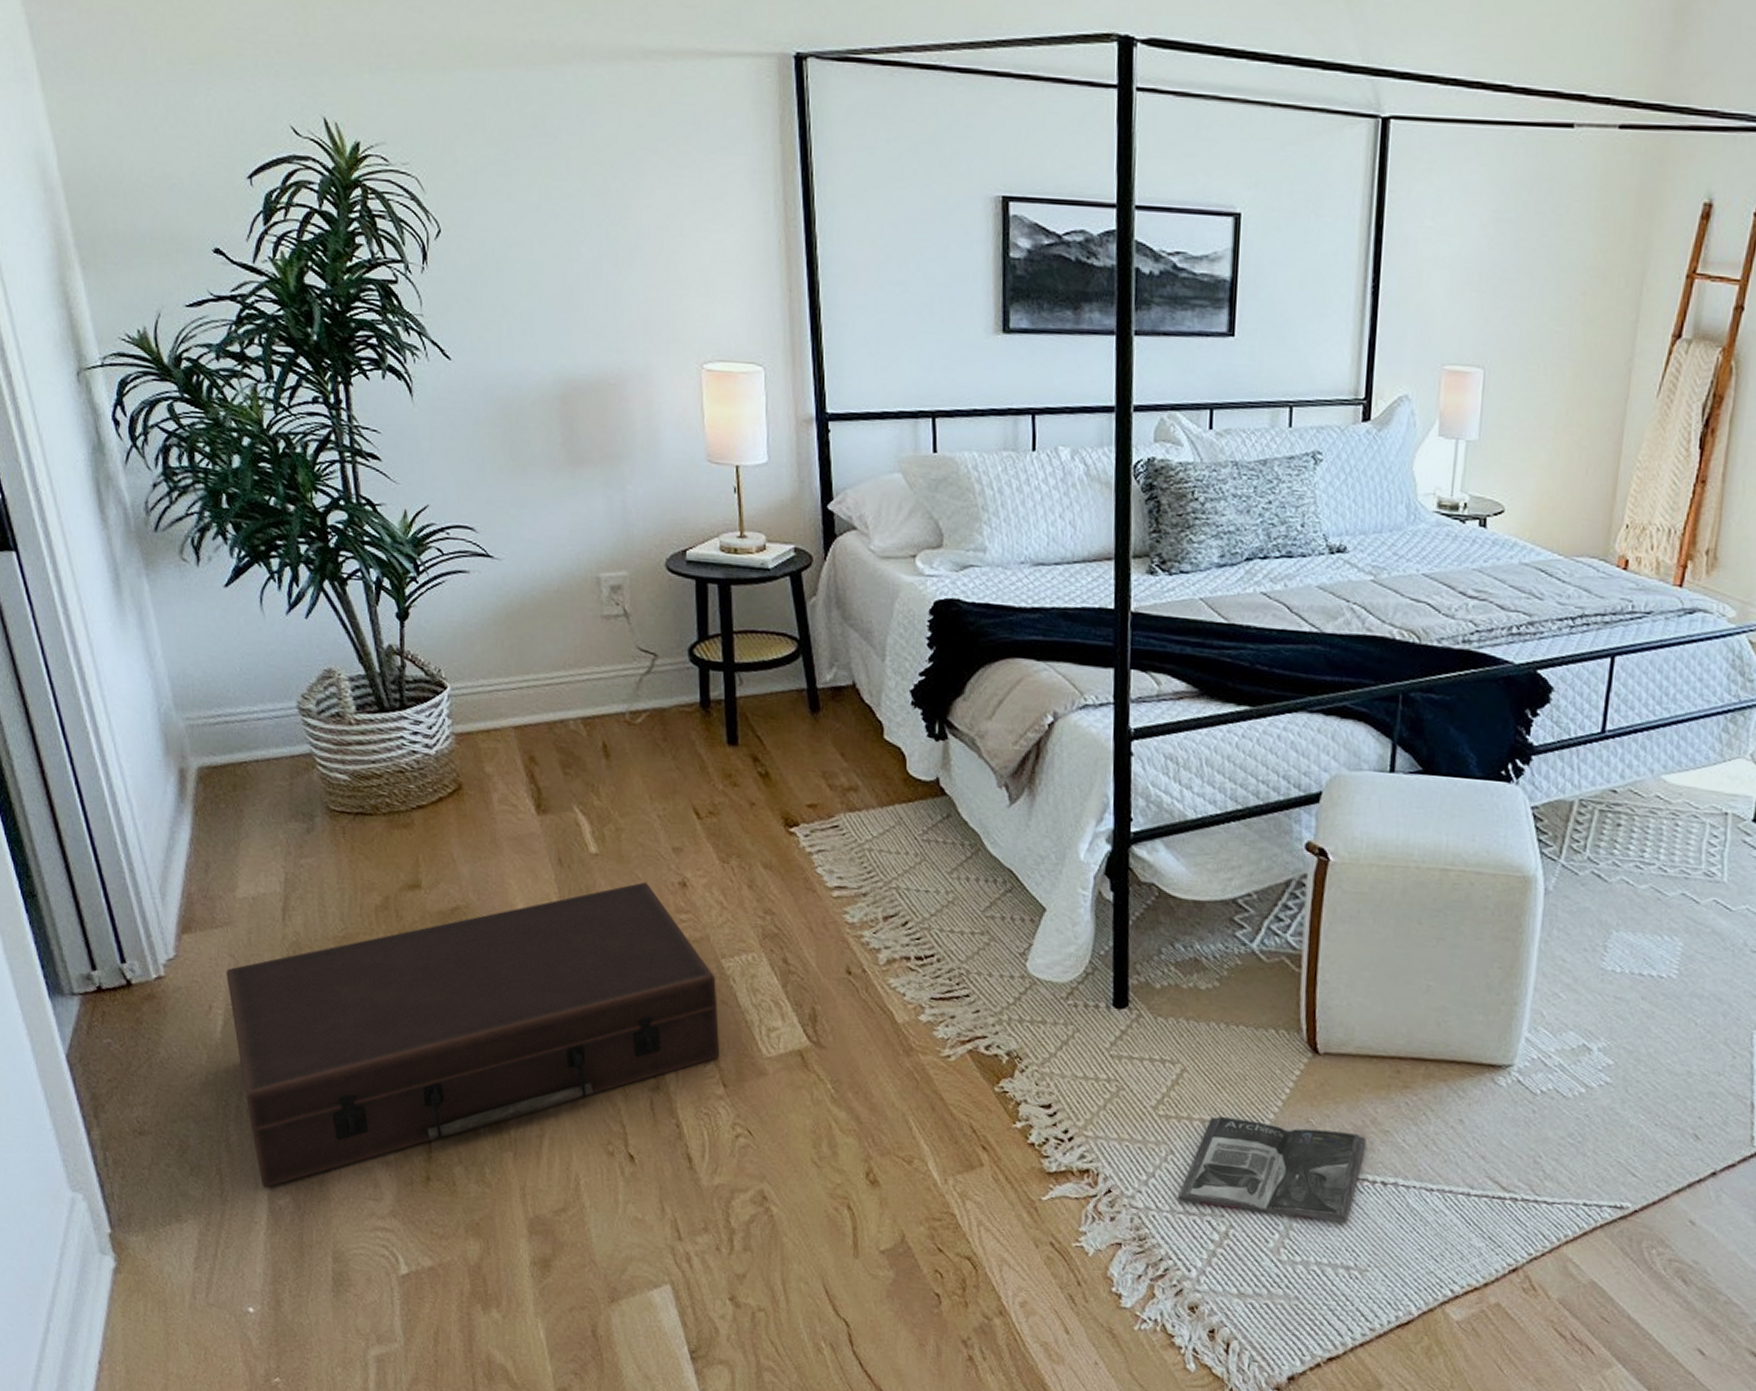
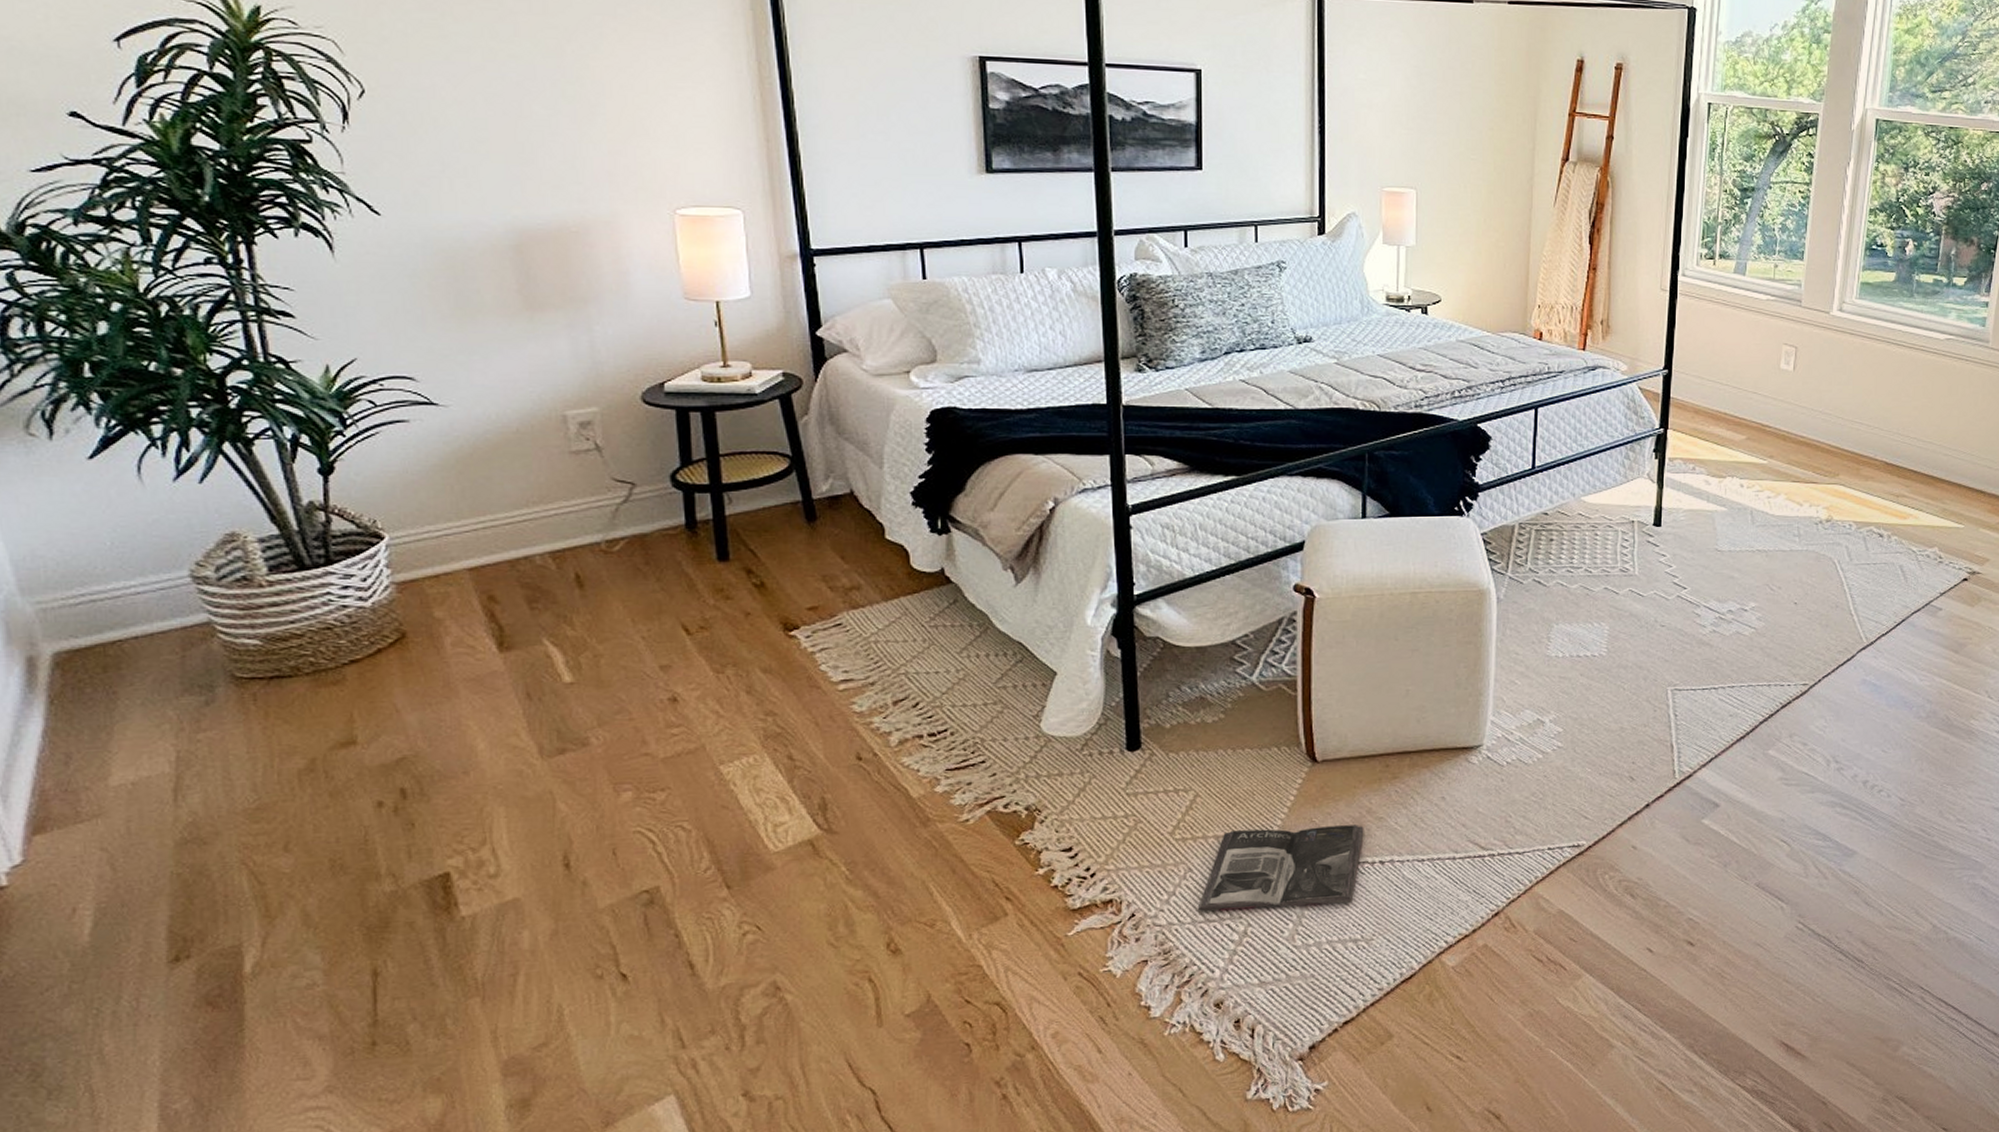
suitcase: present [225,882,720,1188] -> none [95,703,722,1094]

